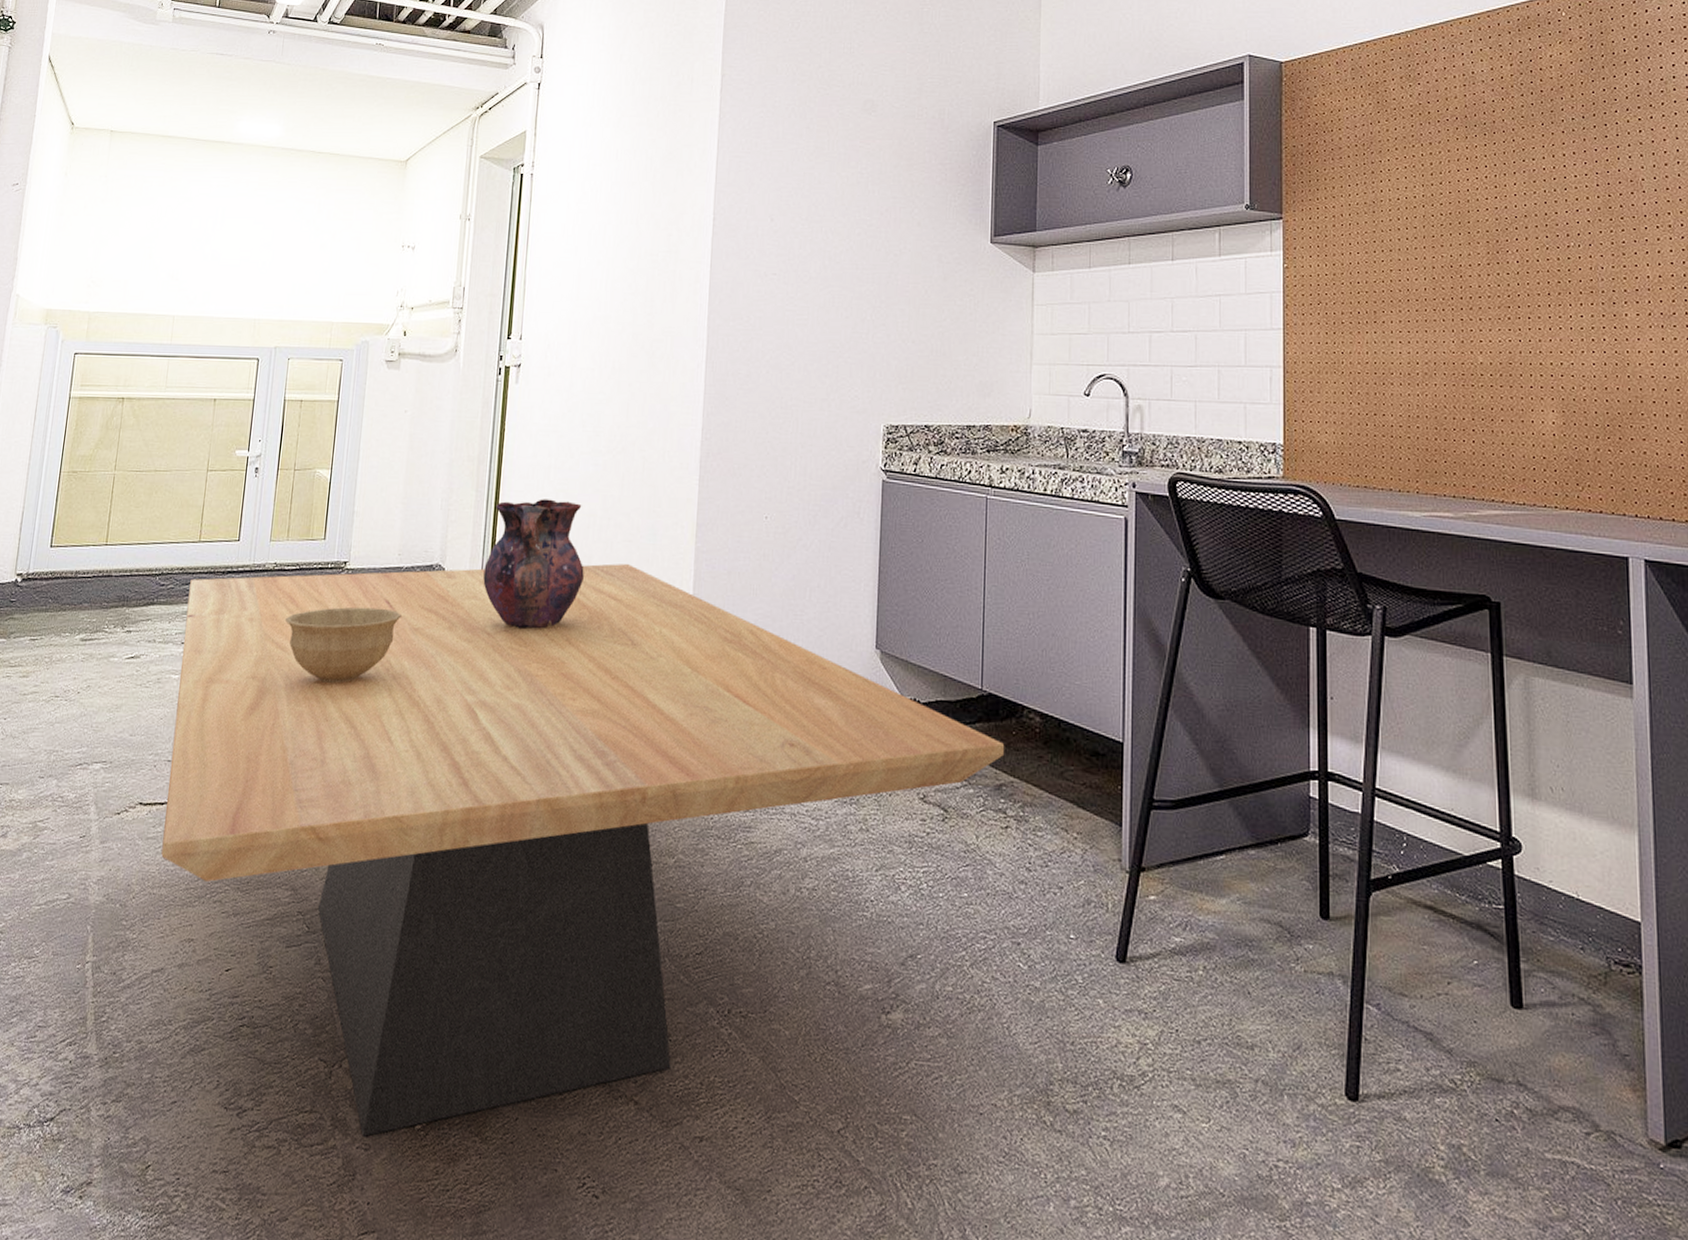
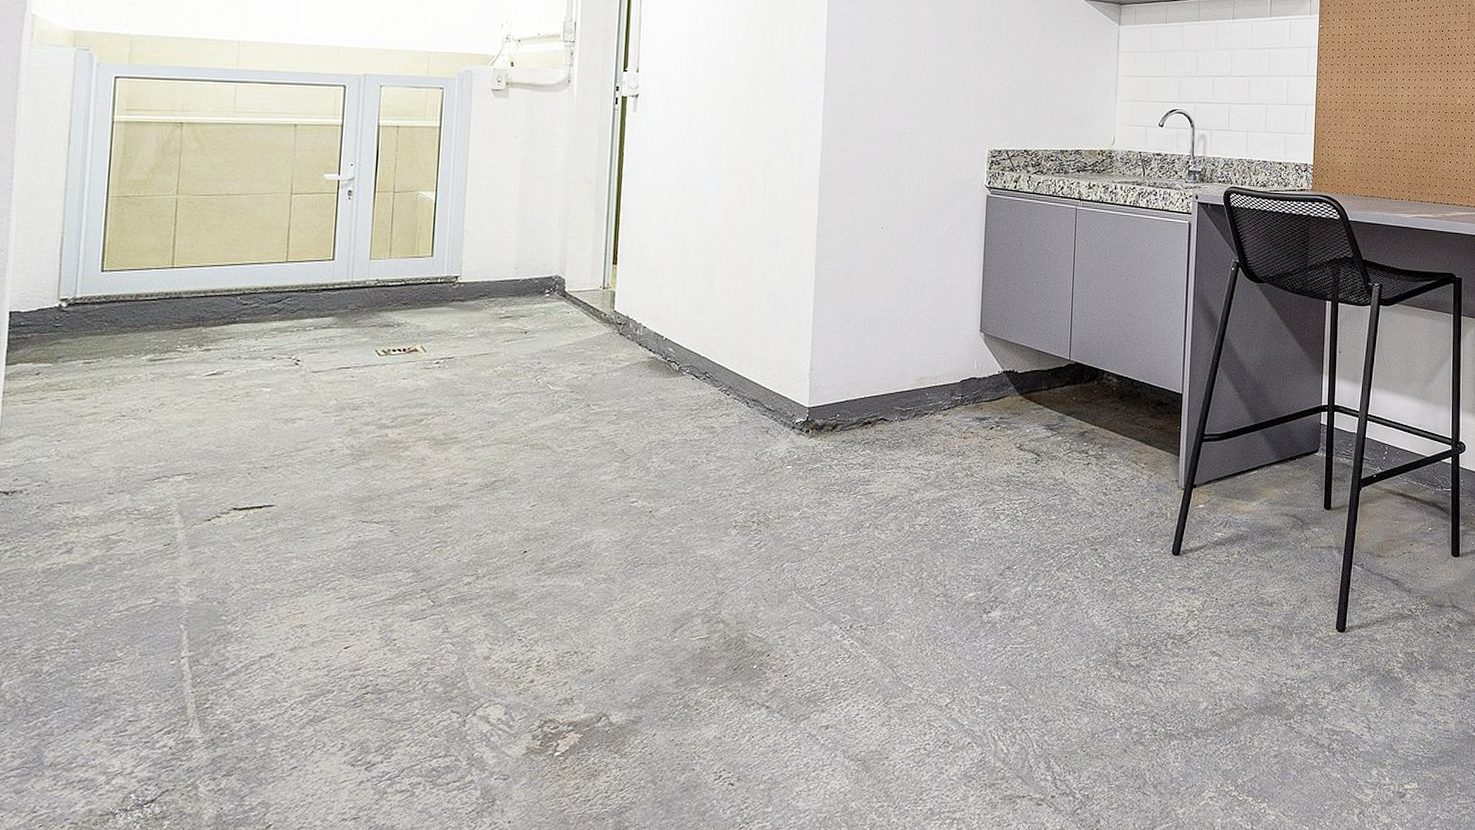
dining table: present [161,563,1005,1137] -> none [263,270,1088,769]
bowl: present [284,607,401,683] -> none [391,317,520,386]
vase: present [483,499,584,630] -> none [605,215,708,330]

